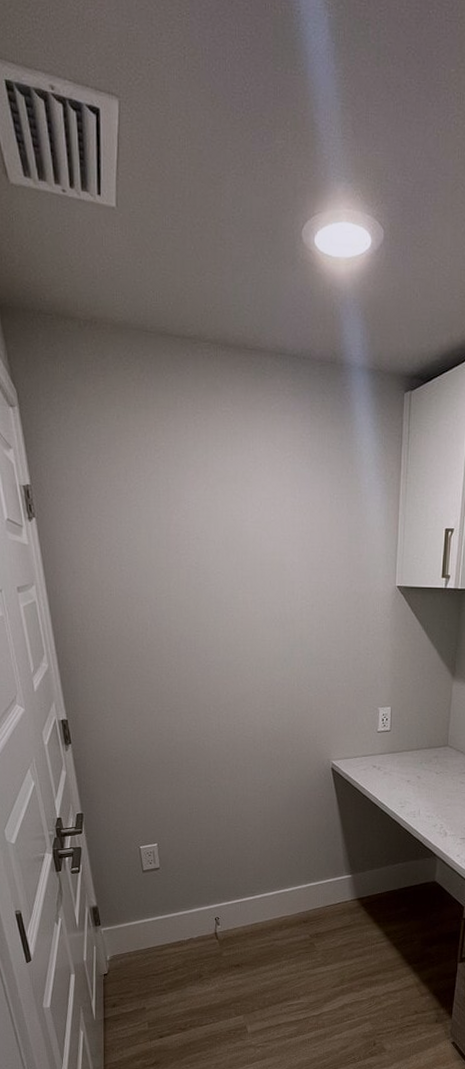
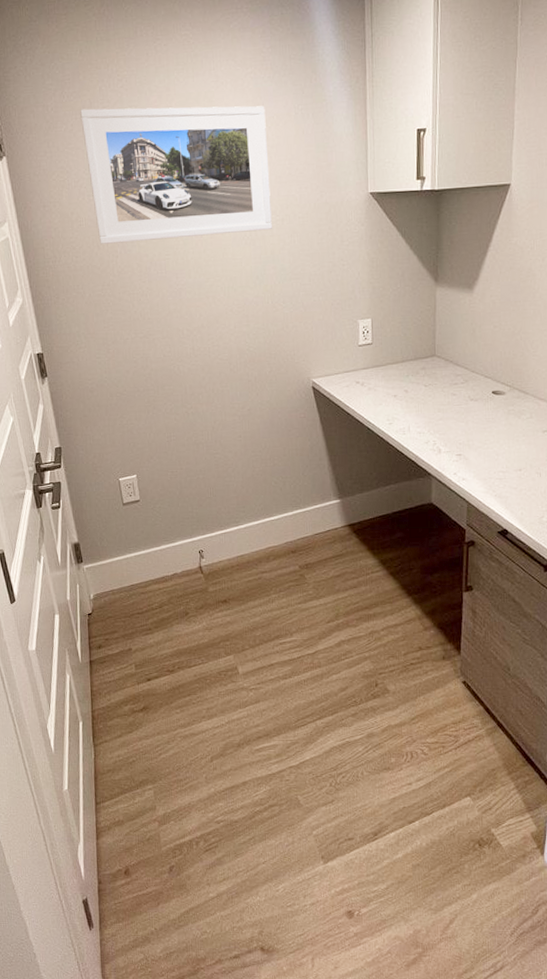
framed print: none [115,476,302,616] -> present [80,106,272,244]

